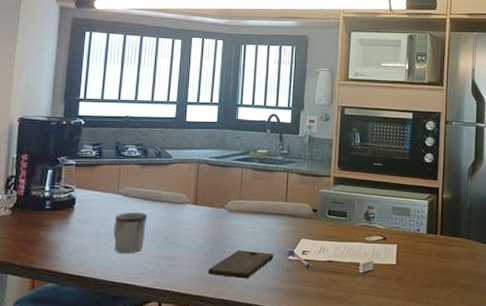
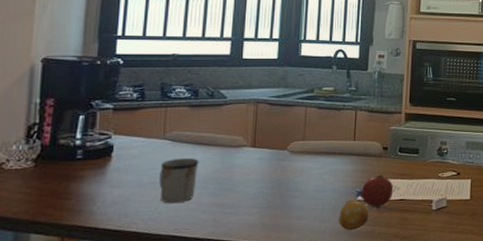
cutting board: present [208,250,274,279] -> none [268,193,341,223]
fruit: none [271,259,299,289] -> present [339,199,369,231]
fruit: none [292,236,323,267] -> present [361,174,394,207]

